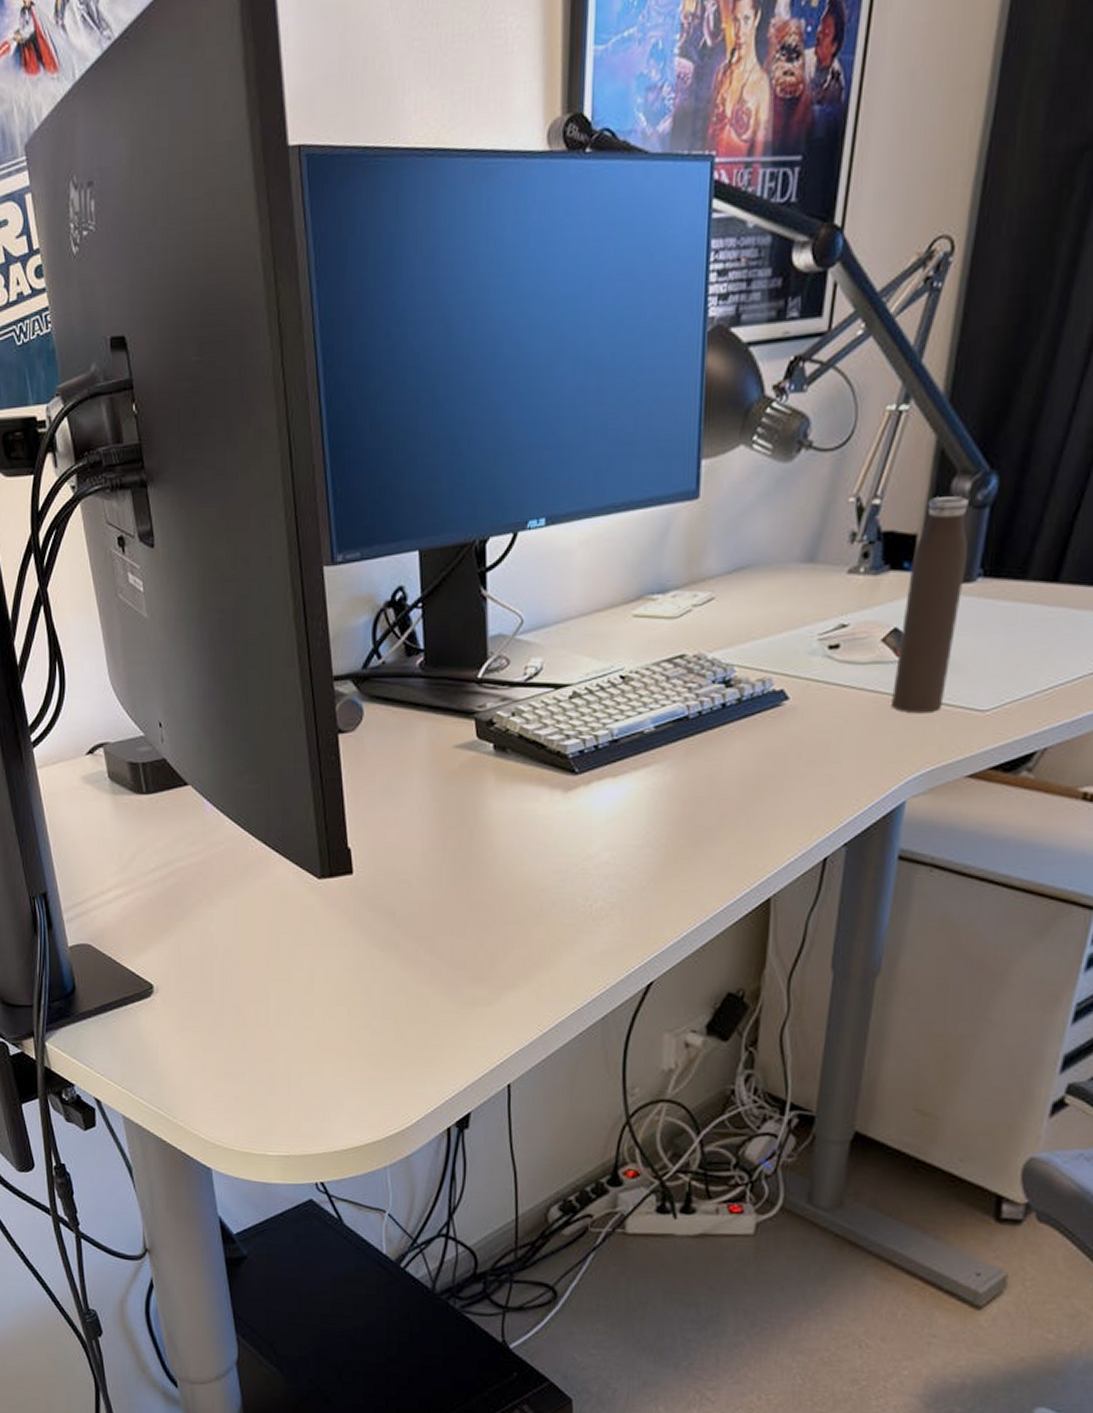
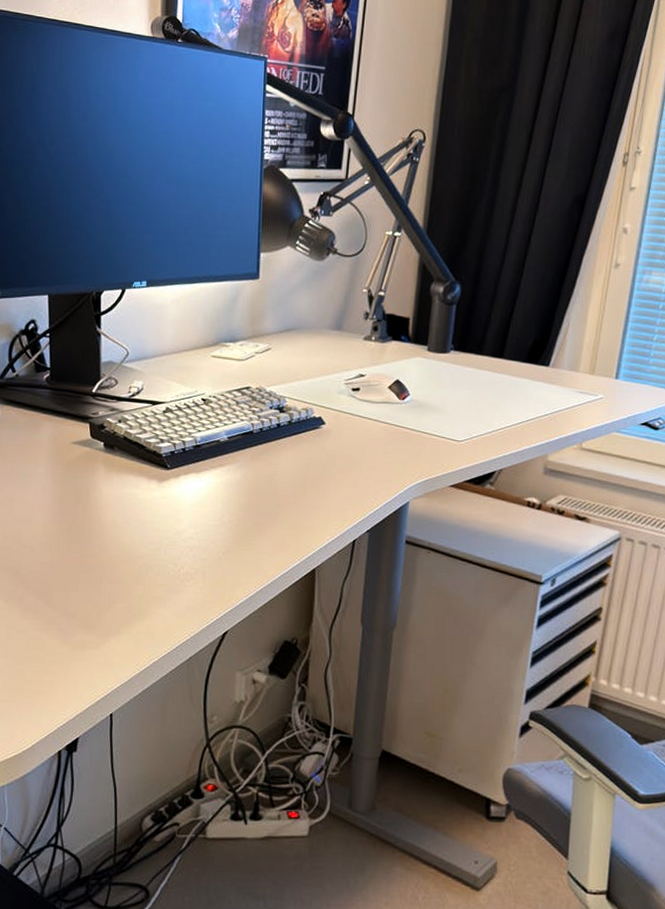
water bottle: present [891,496,969,712] -> none [397,295,444,440]

